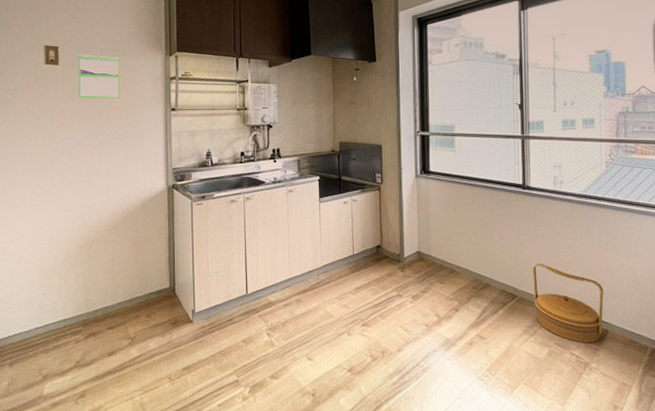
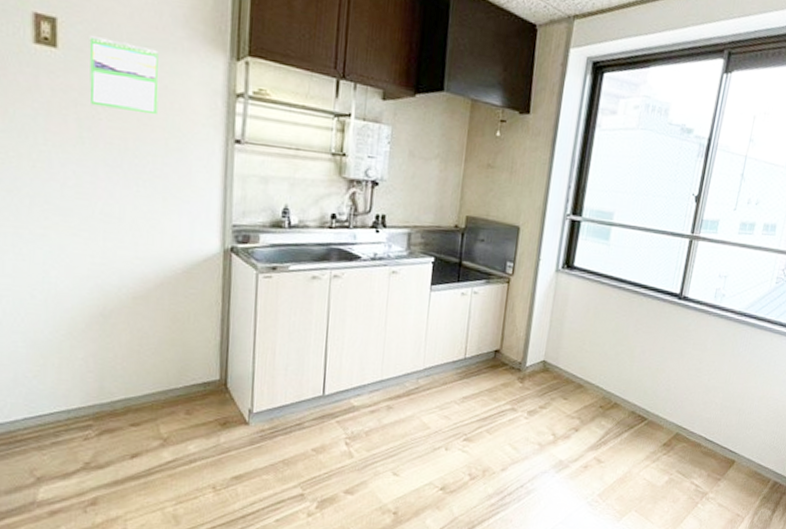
basket: present [532,263,604,343] -> none [662,385,741,473]

